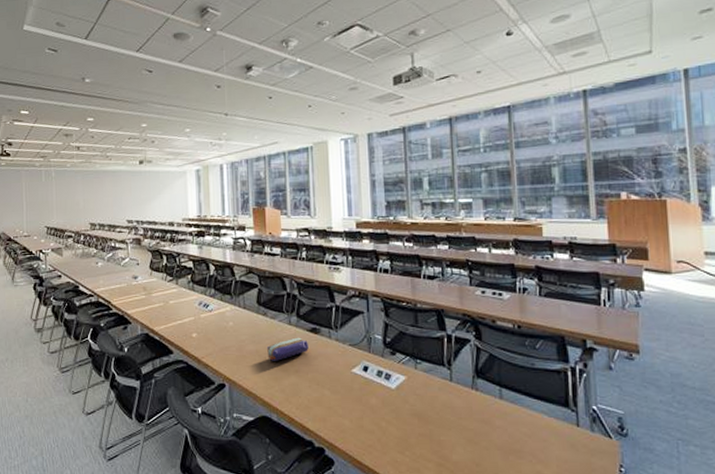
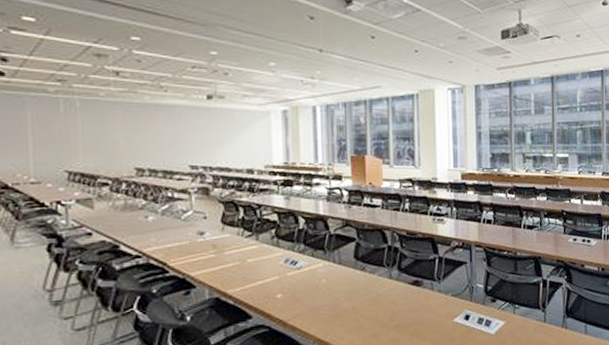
pencil case: present [267,337,309,361] -> none [365,291,410,318]

